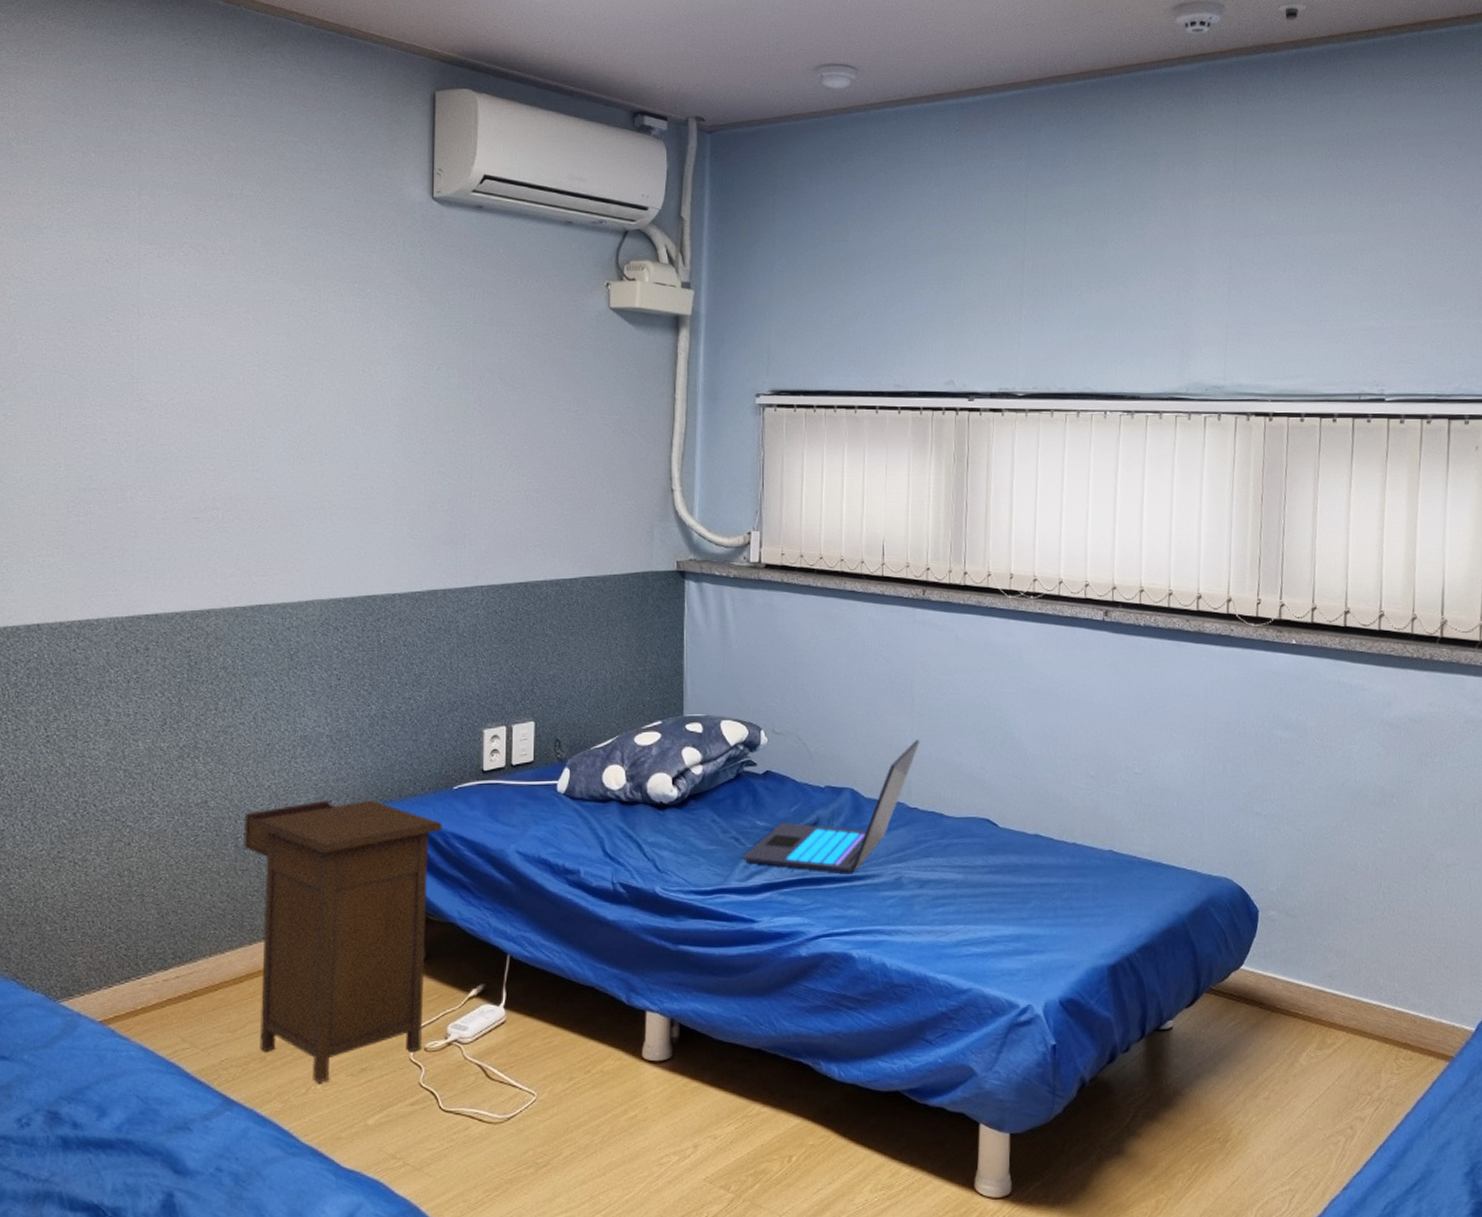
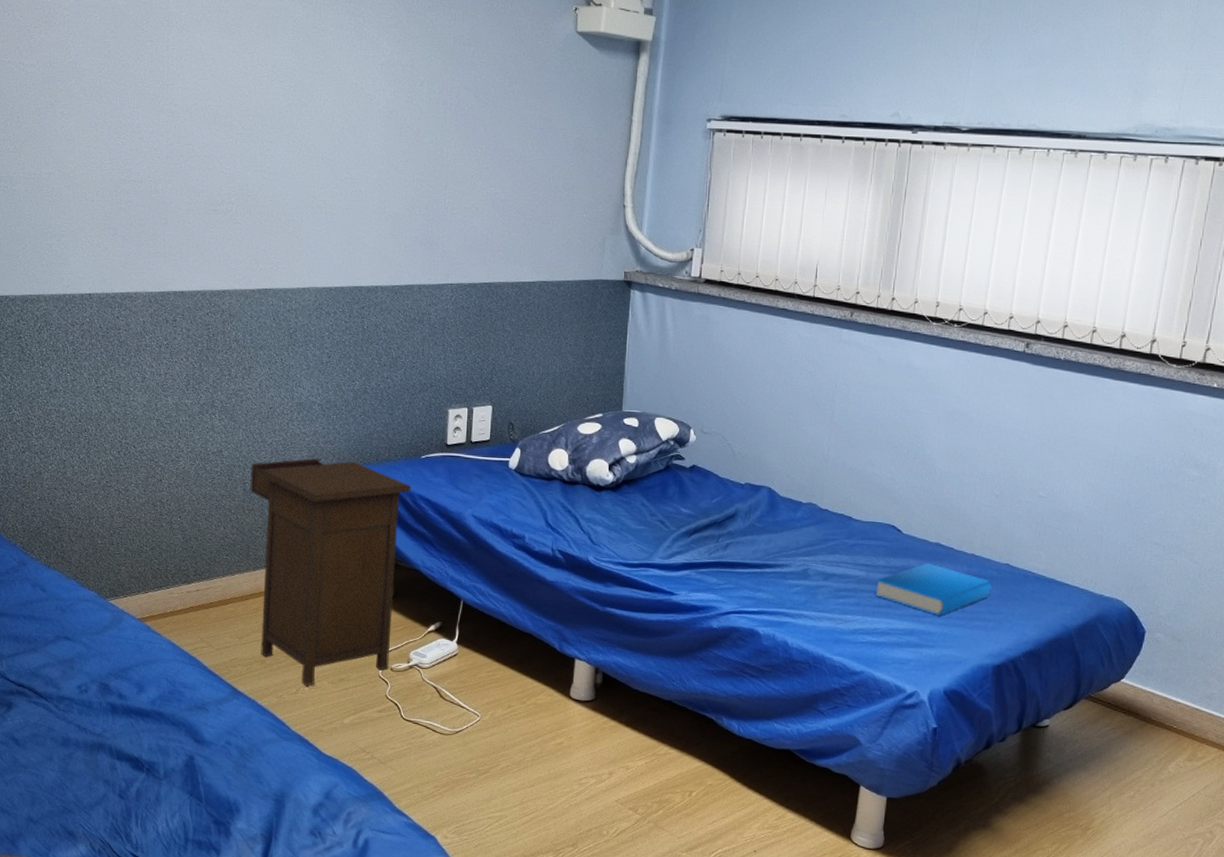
laptop: present [741,740,920,873] -> none [665,449,836,561]
book: none [976,857,1097,916] -> present [875,562,992,616]

